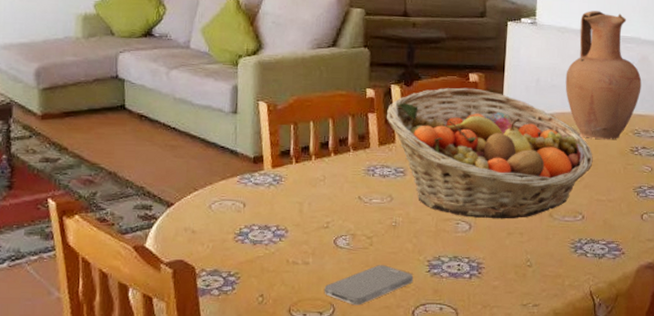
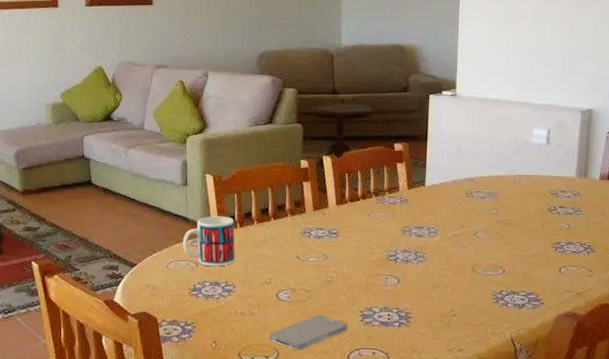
mug: none [229,149,290,208] -> present [183,216,235,267]
fruit basket: present [387,87,593,219] -> none [320,156,513,274]
vase: present [565,10,642,140] -> none [485,81,559,201]

